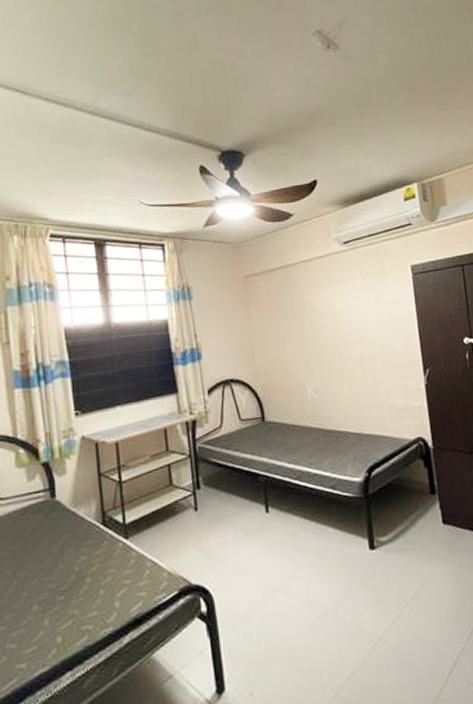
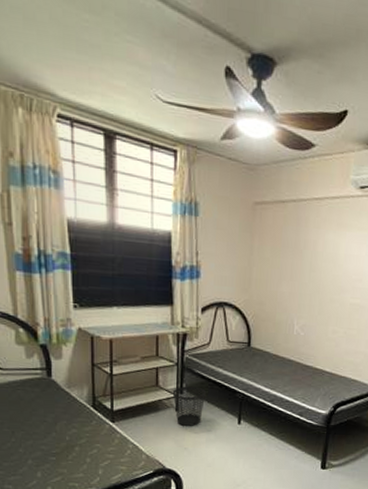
wastebasket: none [188,477,226,527] -> present [172,386,207,426]

